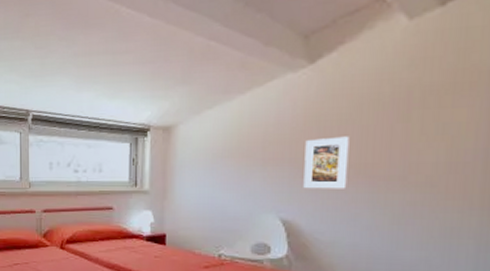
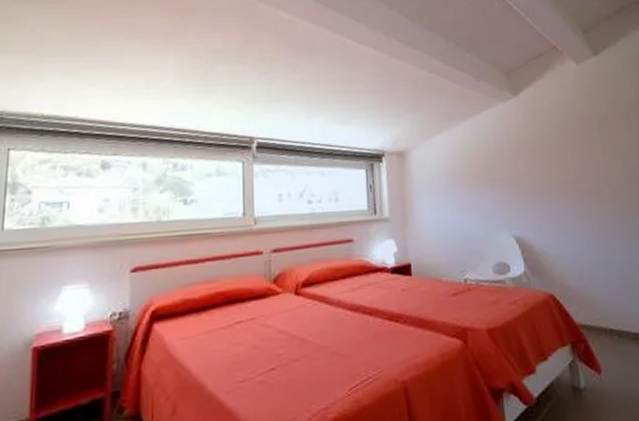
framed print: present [303,136,350,189] -> none [522,157,561,206]

